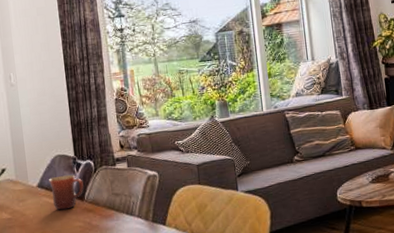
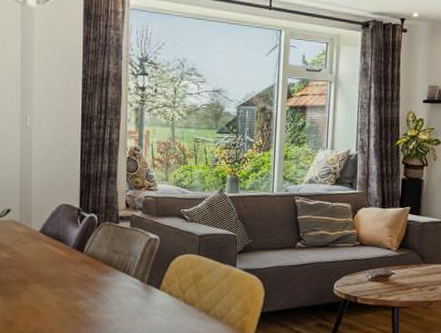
mug: present [49,174,84,210] -> none [52,224,85,259]

